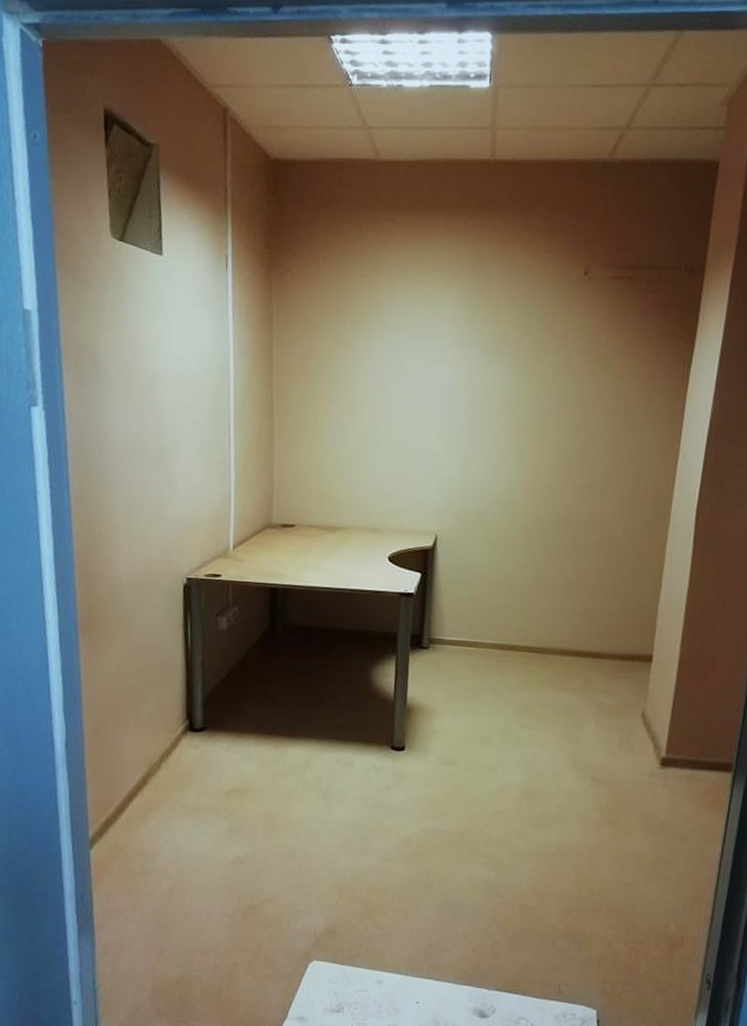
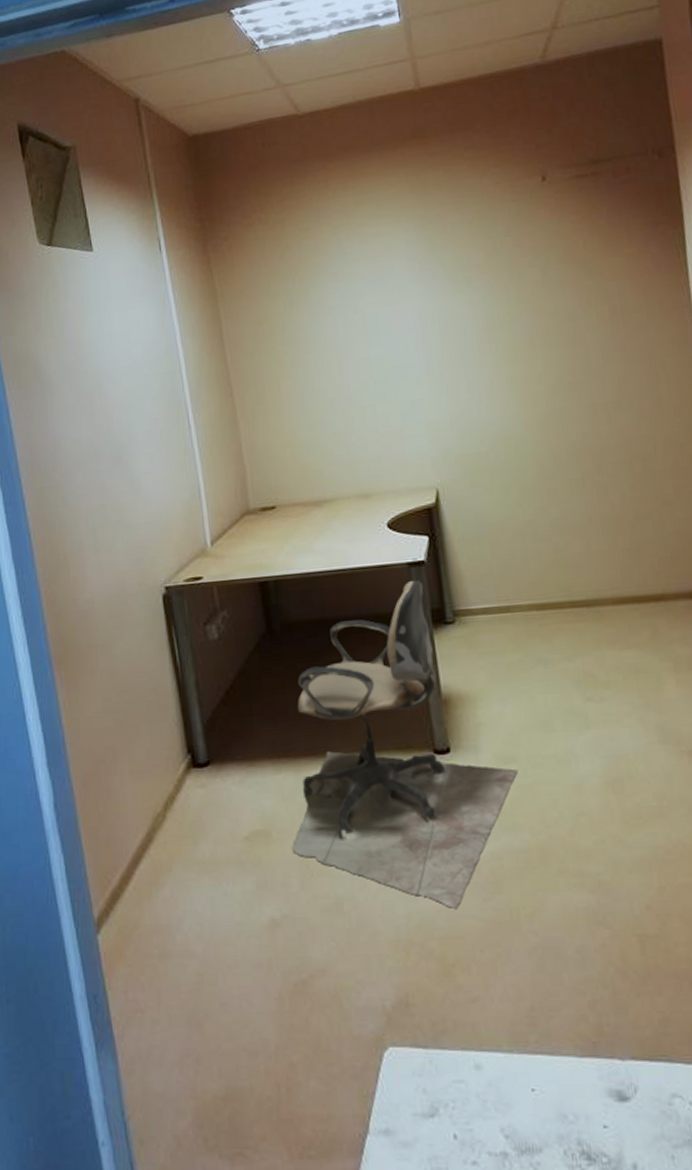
office chair: none [261,608,456,868] -> present [291,581,518,908]

